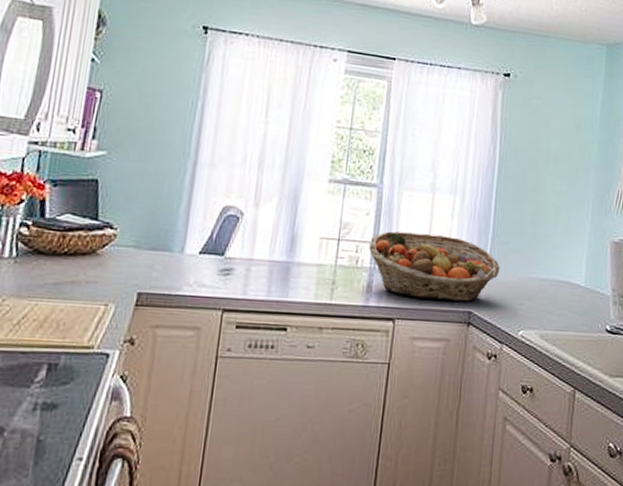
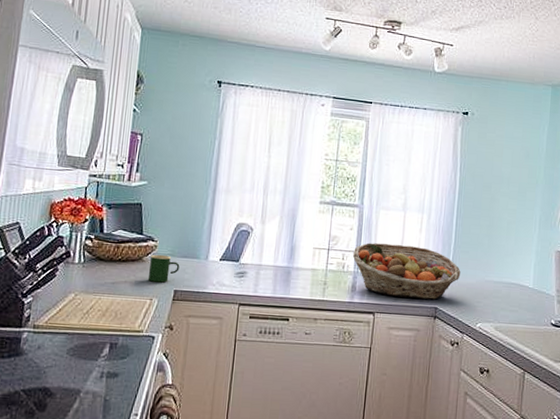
mug: none [103,246,146,283] -> present [148,254,180,283]

